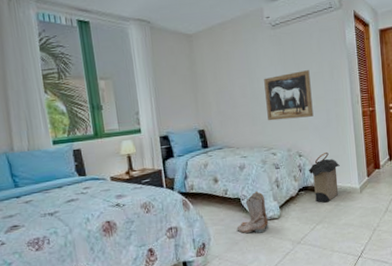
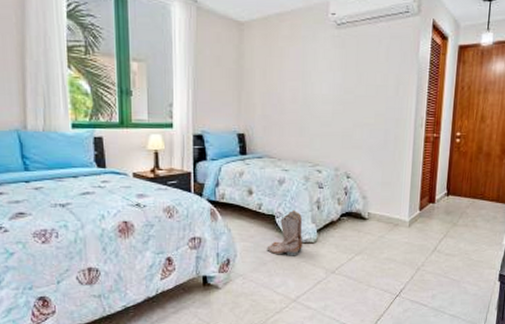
wall art: present [264,70,314,121] -> none [318,81,372,135]
laundry hamper: present [308,151,340,203] -> none [355,176,391,232]

